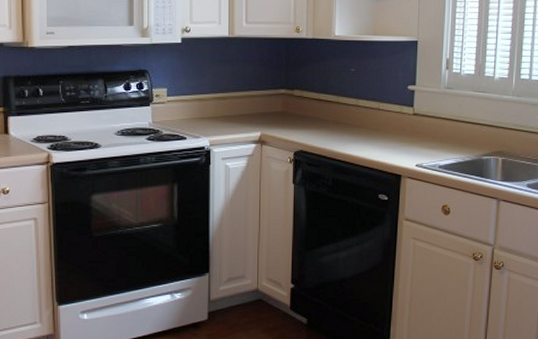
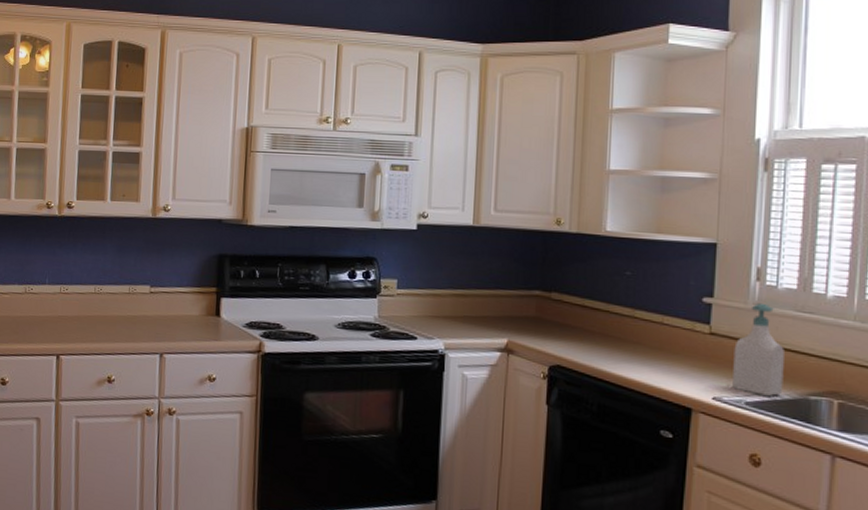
soap bottle: none [430,88,466,160] -> present [732,304,784,397]

